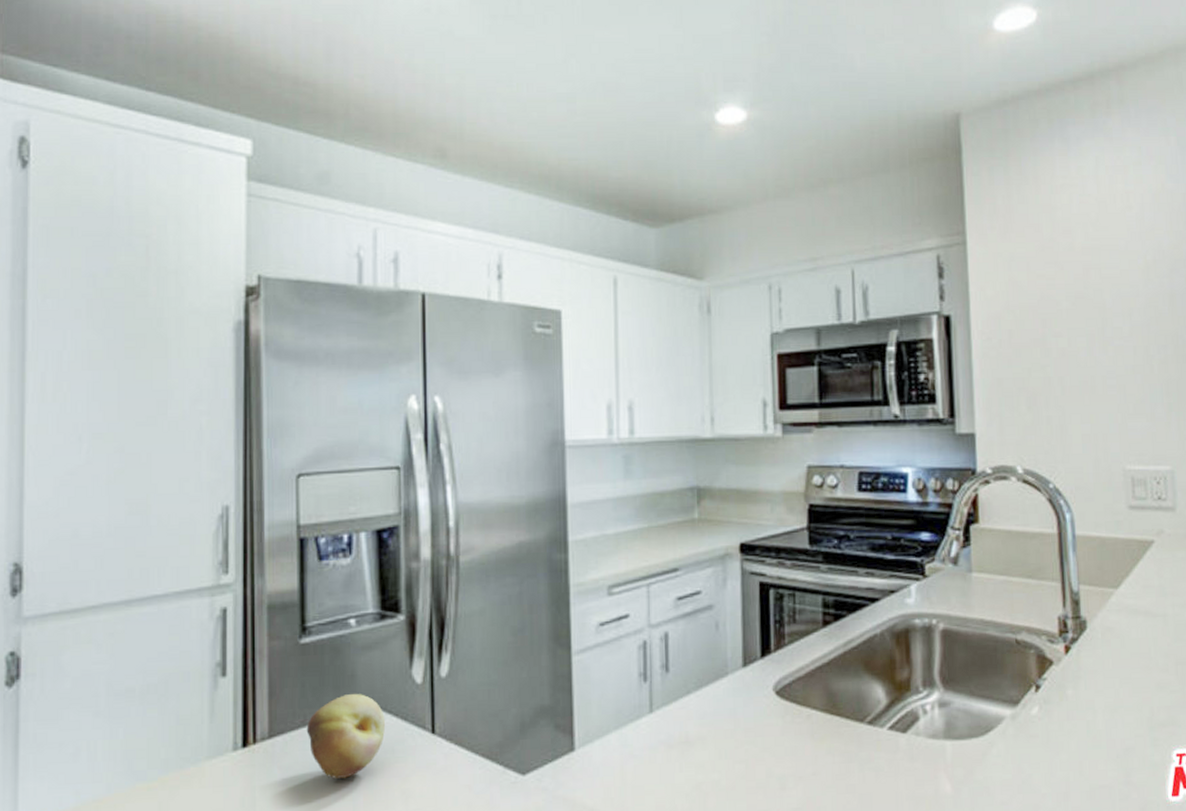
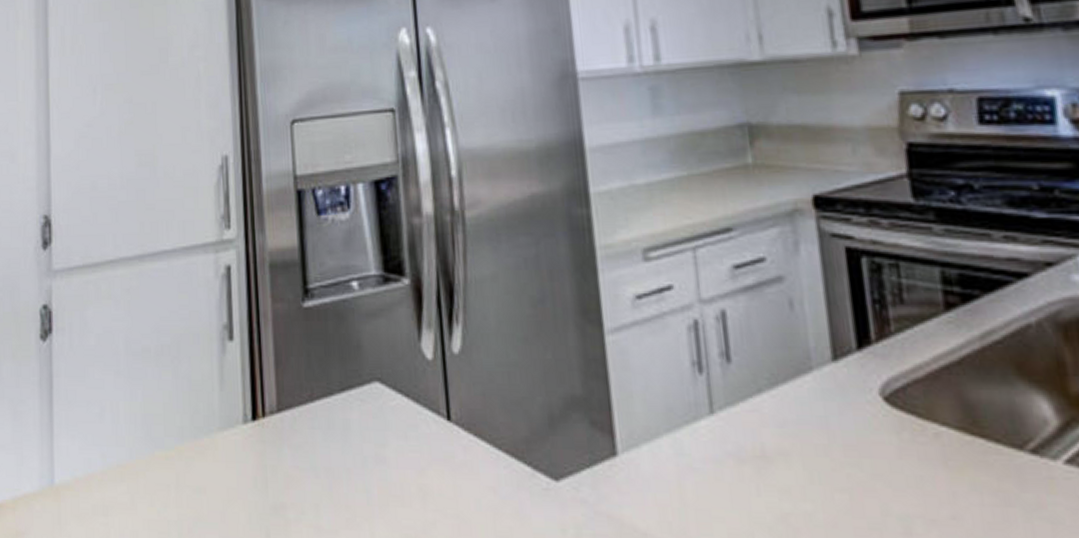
fruit: present [306,693,386,779] -> none [314,366,397,466]

